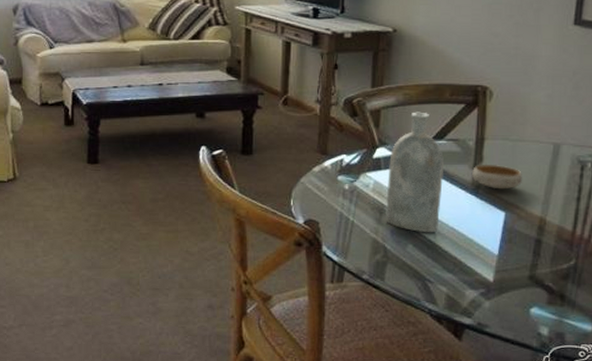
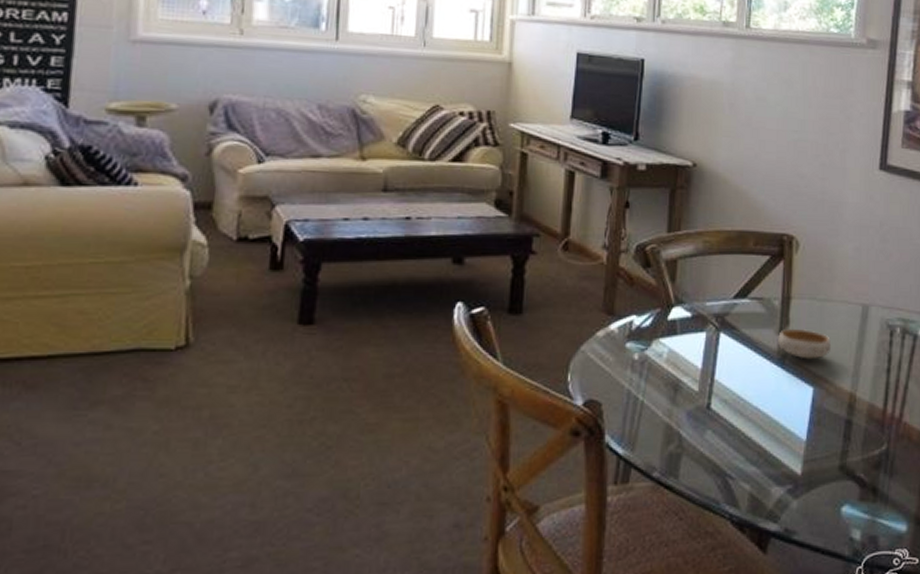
bottle: present [386,112,444,233] -> none [681,263,747,415]

